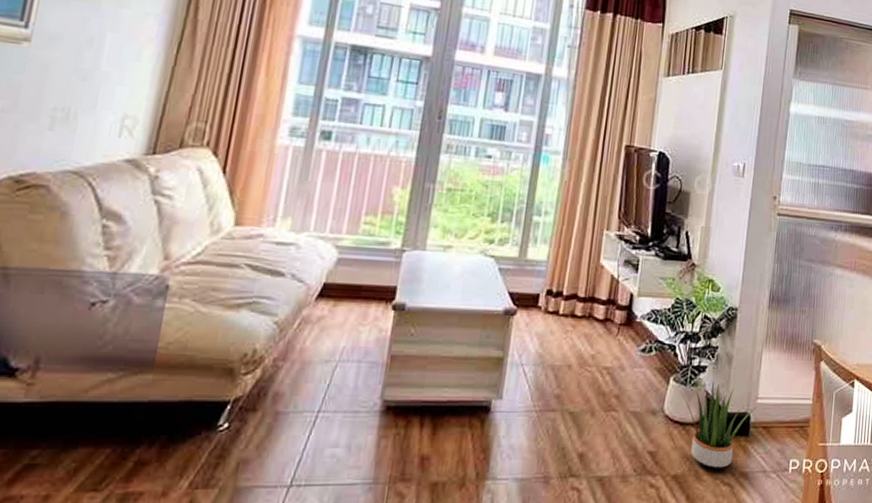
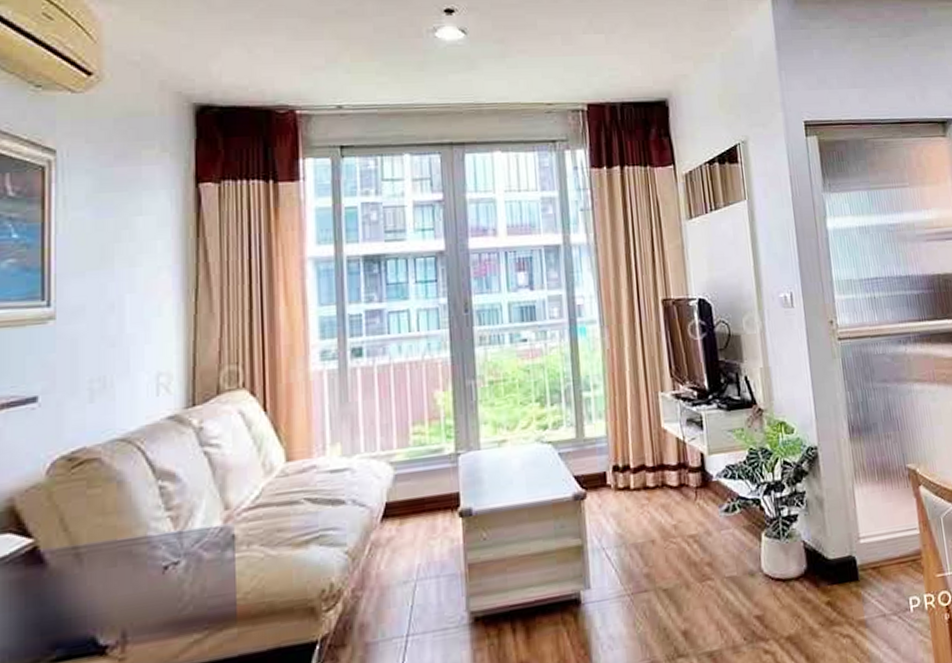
potted plant: present [680,381,757,468] -> none [775,529,861,623]

